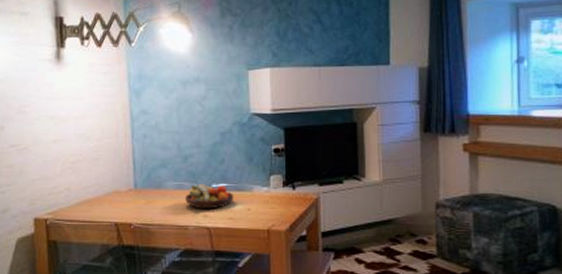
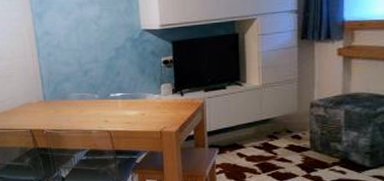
fruit bowl: present [184,183,234,210] -> none [87,93,130,116]

